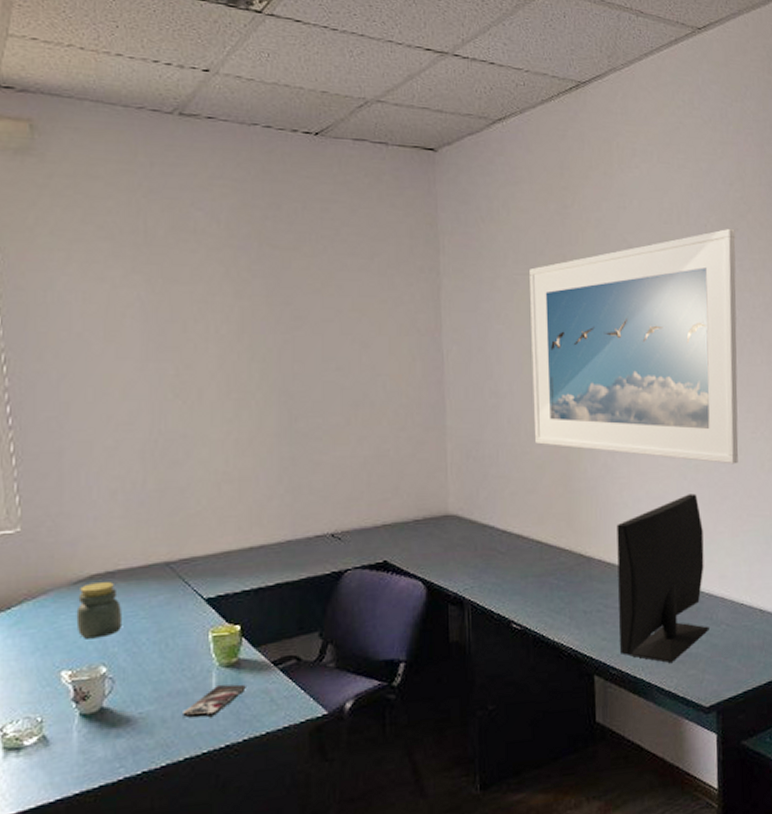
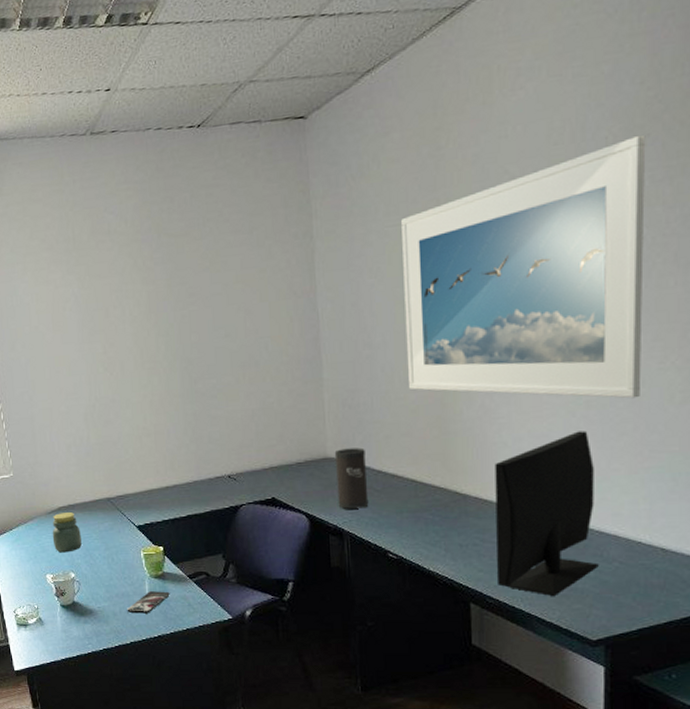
speaker: none [456,504,492,574] -> present [334,447,369,509]

